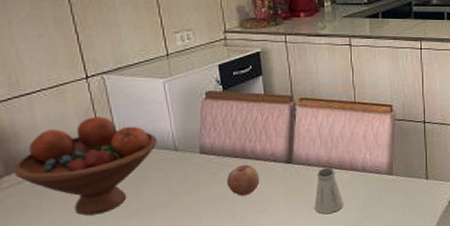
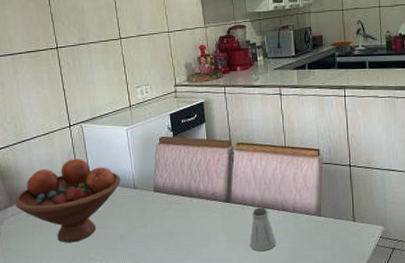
fruit: present [226,165,260,196] -> none [175,203,203,231]

